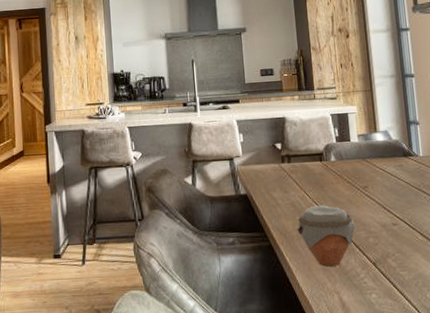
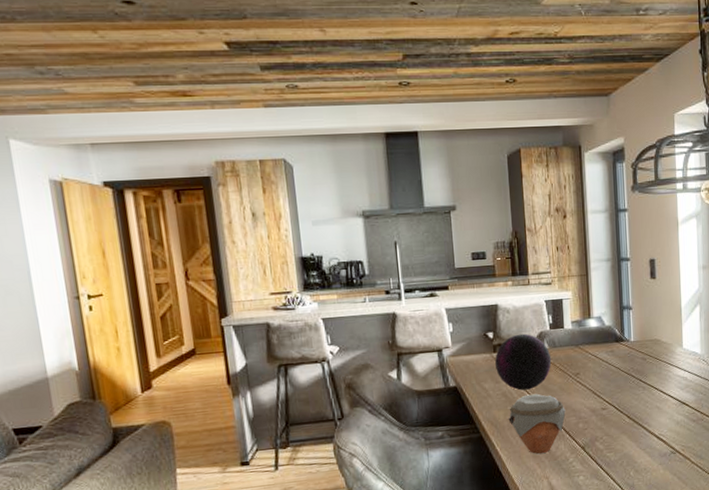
decorative orb: none [283,145,339,201] -> present [495,333,552,391]

